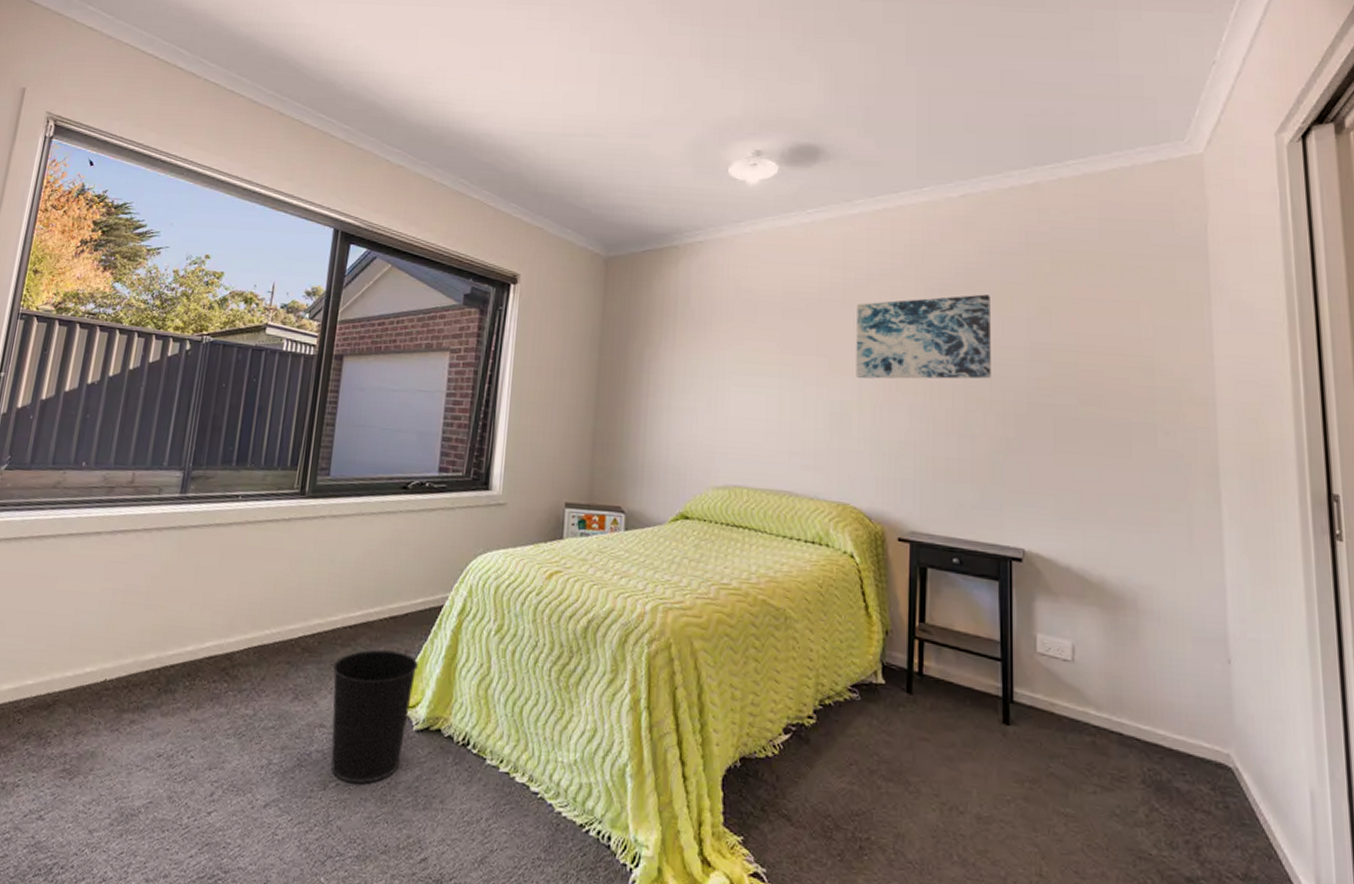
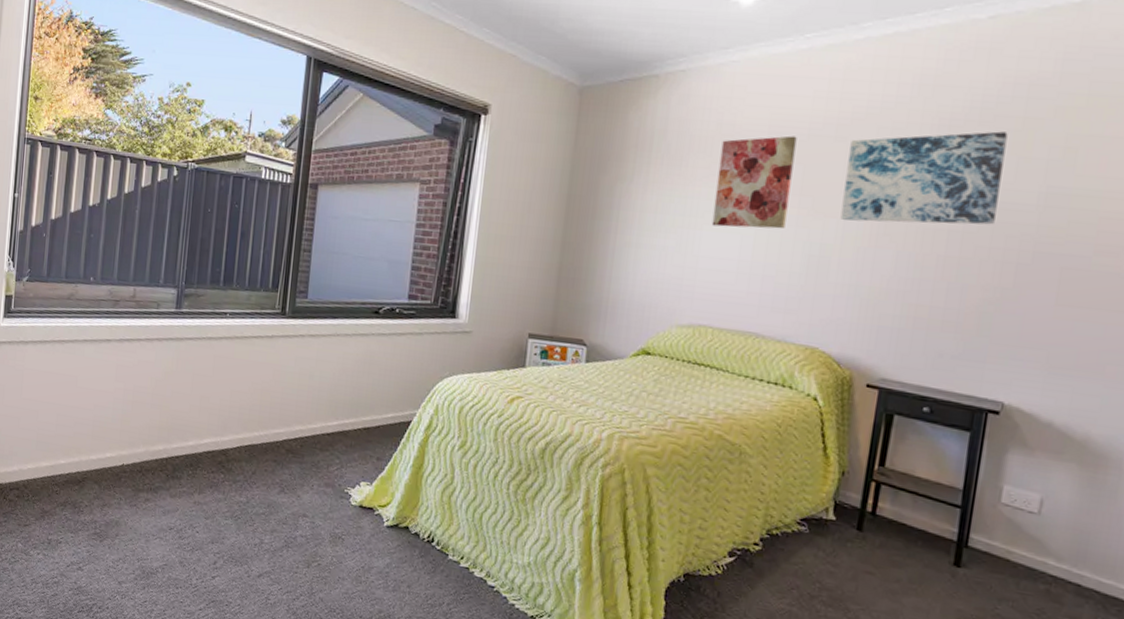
wastebasket: present [331,649,418,784] -> none [313,455,389,566]
wall art: none [738,300,809,388] -> present [712,135,797,229]

